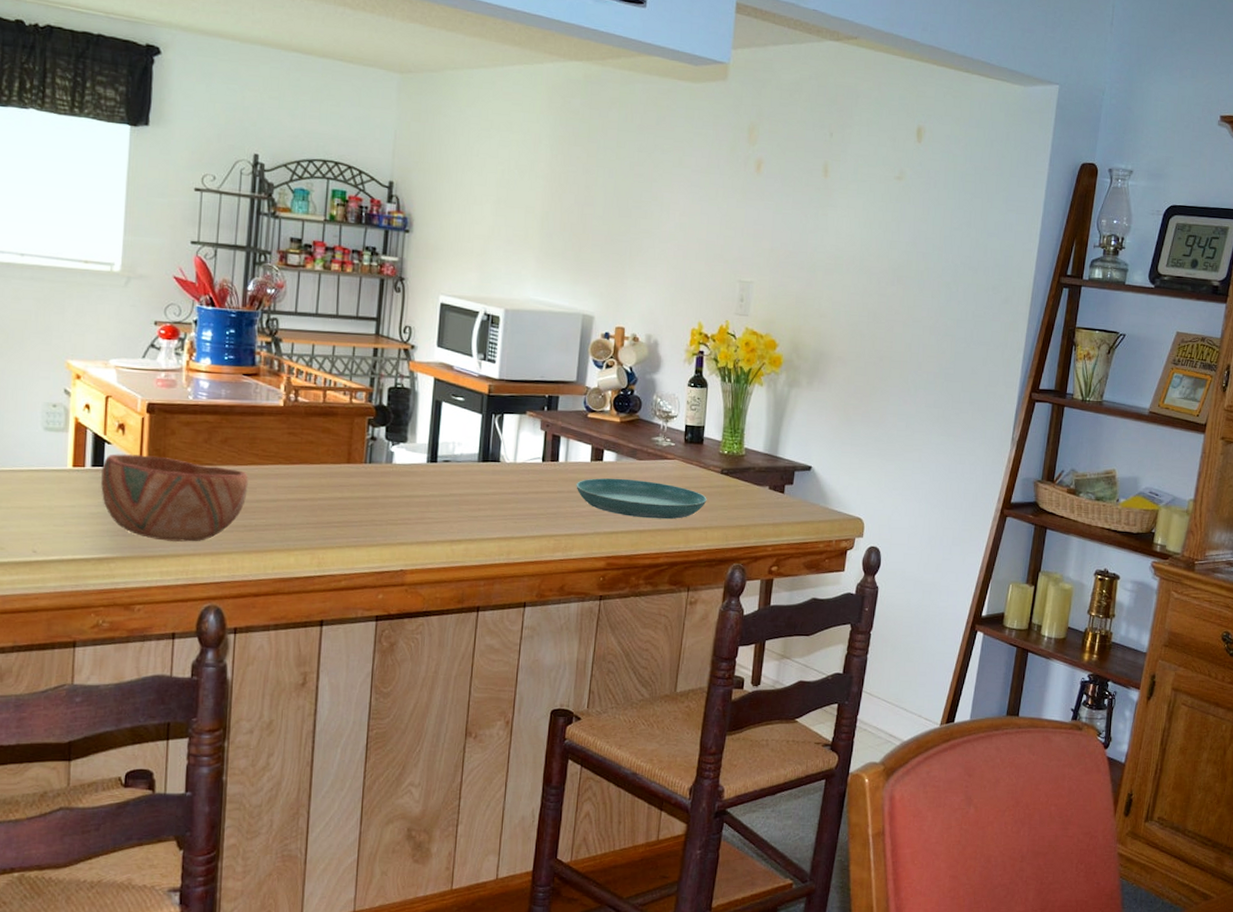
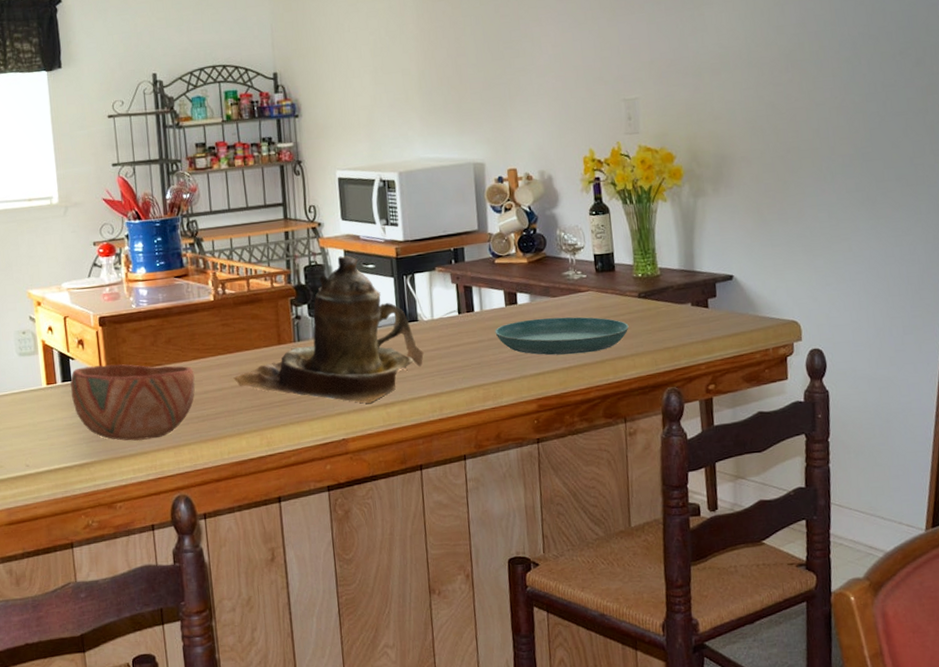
teapot: none [291,383,500,538] -> present [233,255,424,404]

